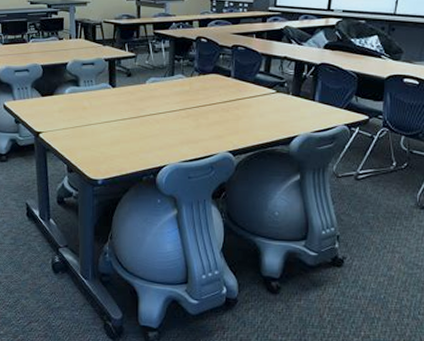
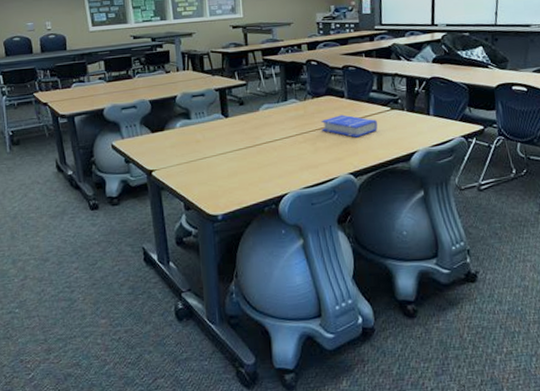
book: none [205,94,261,117] -> present [321,114,378,138]

